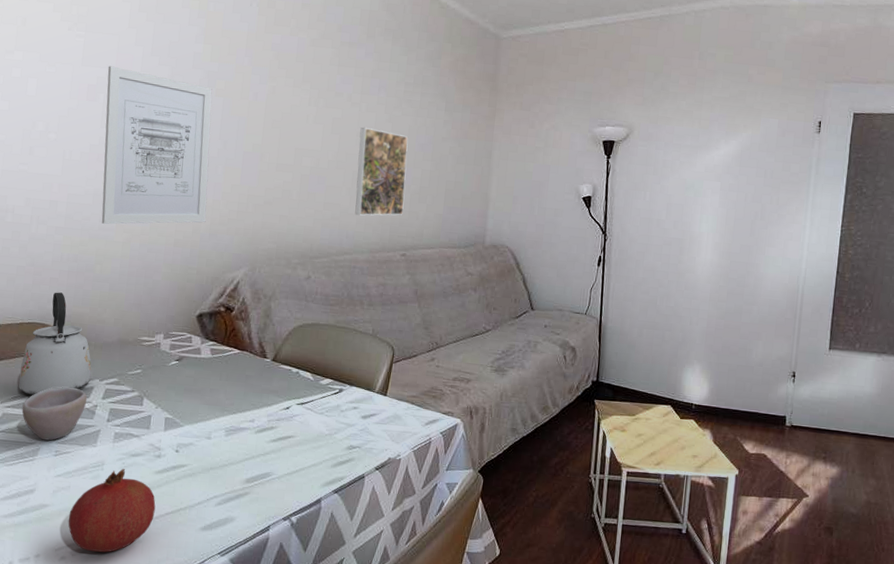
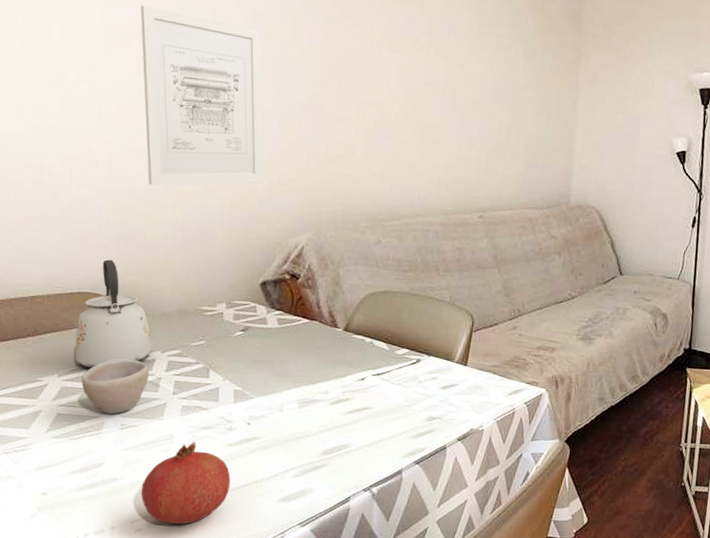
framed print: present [355,127,409,216] -> none [426,74,483,174]

